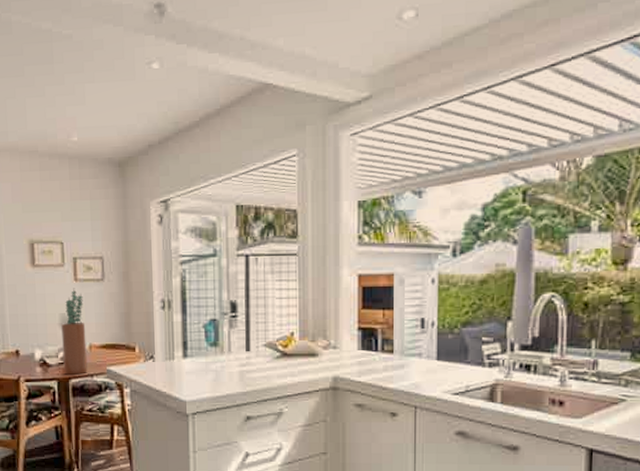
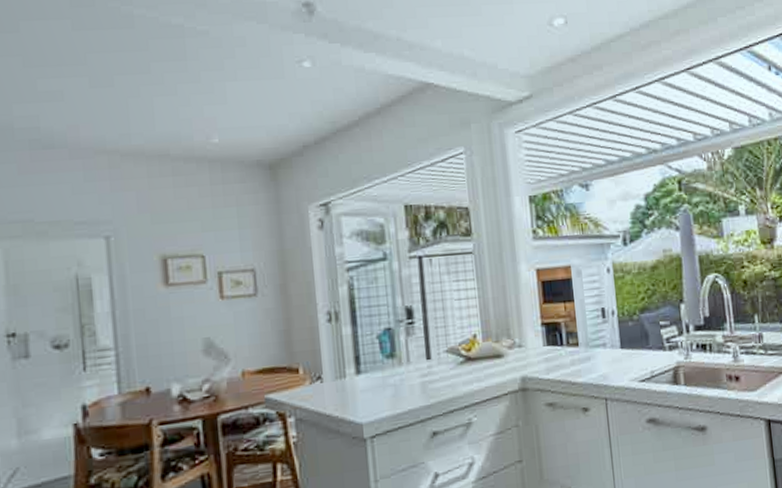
vase: present [61,288,88,376] -> none [205,307,241,411]

